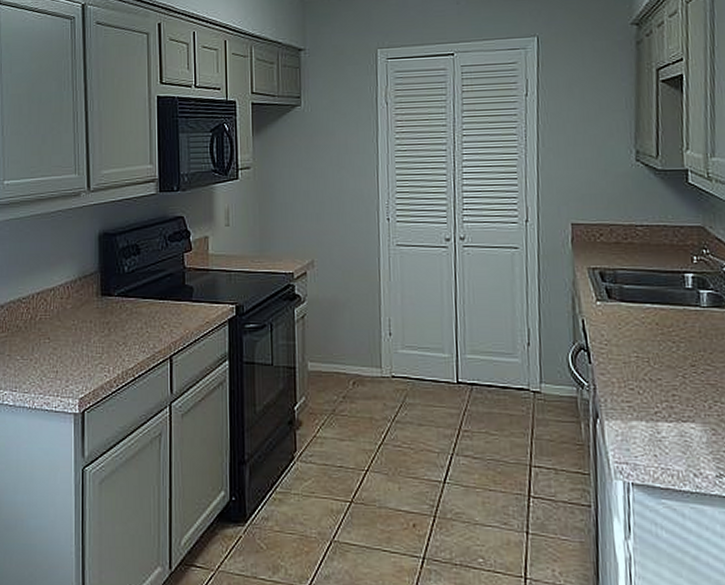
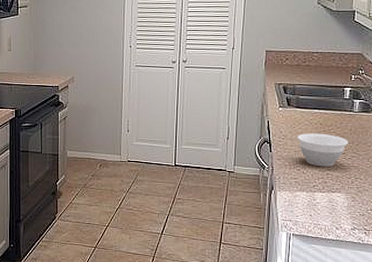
bowl: none [625,337,699,385] -> present [297,133,349,167]

